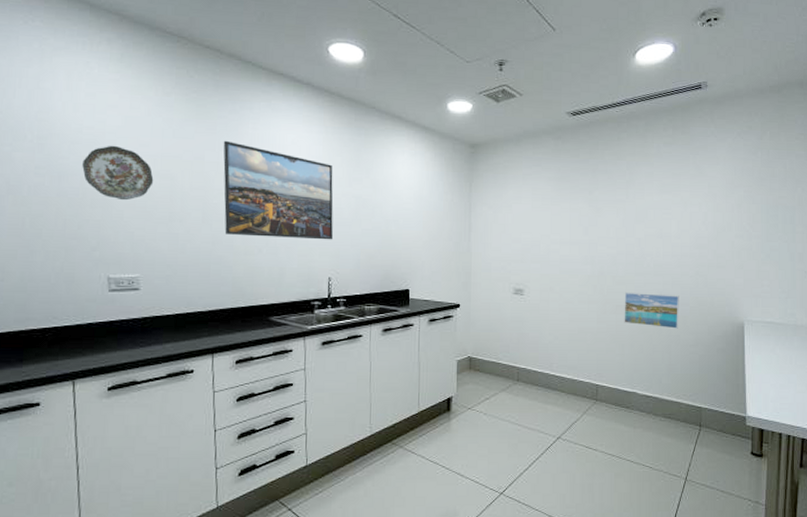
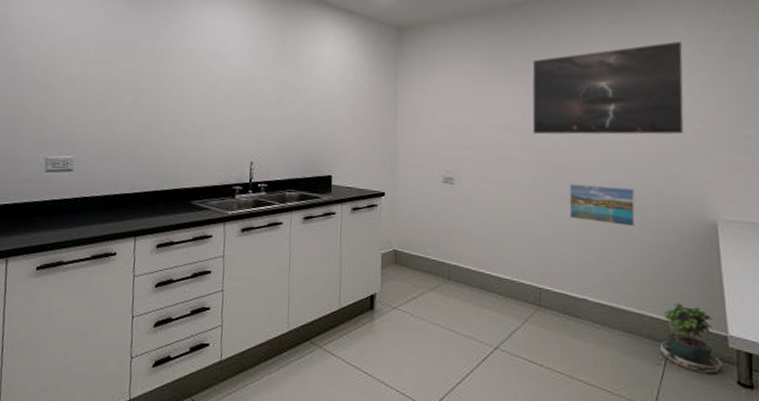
decorative plate: present [82,145,154,201] -> none [32,34,94,86]
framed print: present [223,140,334,240] -> none [153,28,259,124]
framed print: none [594,162,726,249] -> present [532,40,684,135]
potted plant: none [687,391,740,448] -> present [653,302,722,374]

